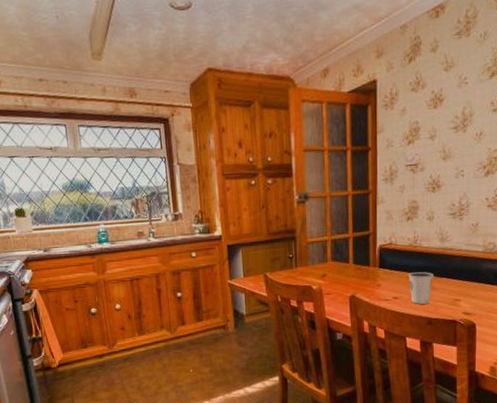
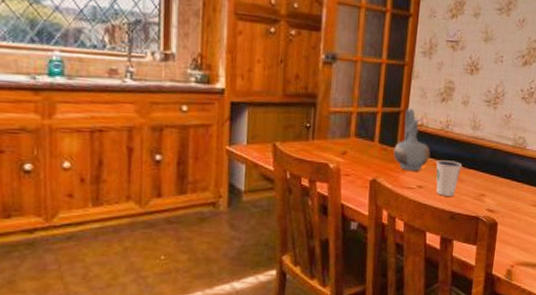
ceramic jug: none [368,230,402,285] -> present [393,108,431,171]

